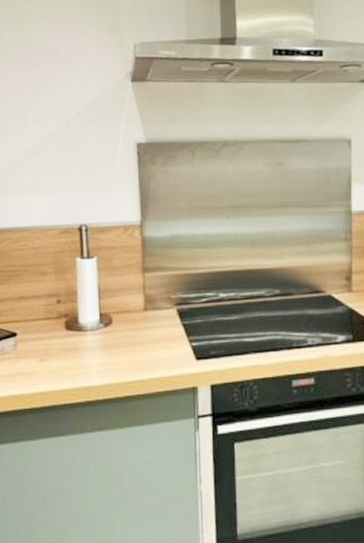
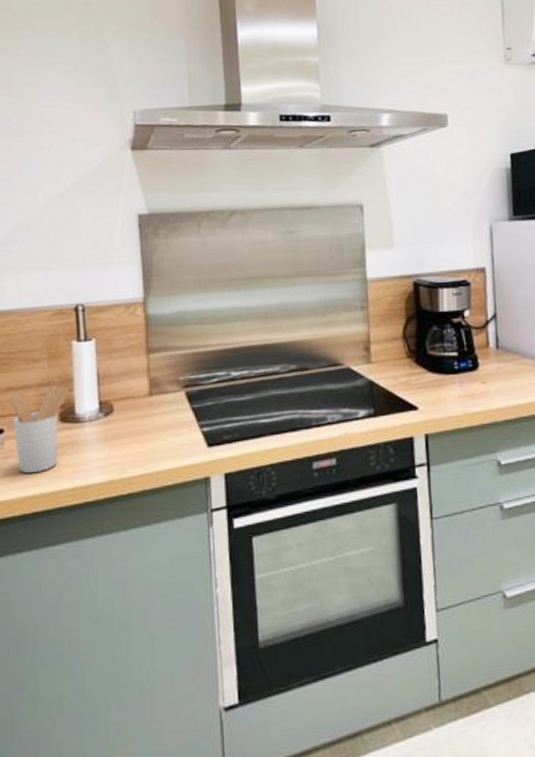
utensil holder: none [23,297,74,373] -> present [10,385,70,474]

